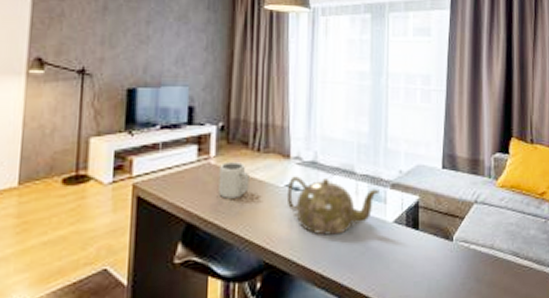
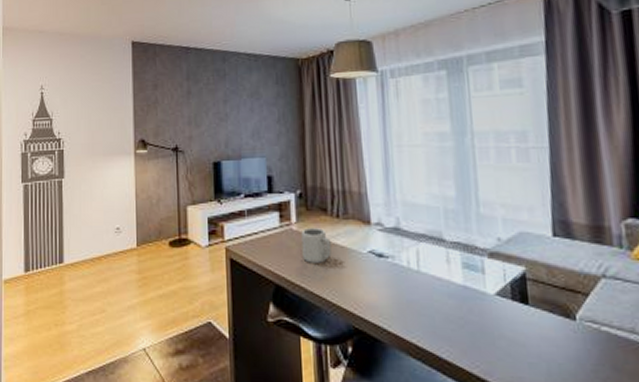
teapot: present [286,176,379,235] -> none [370,243,475,304]

